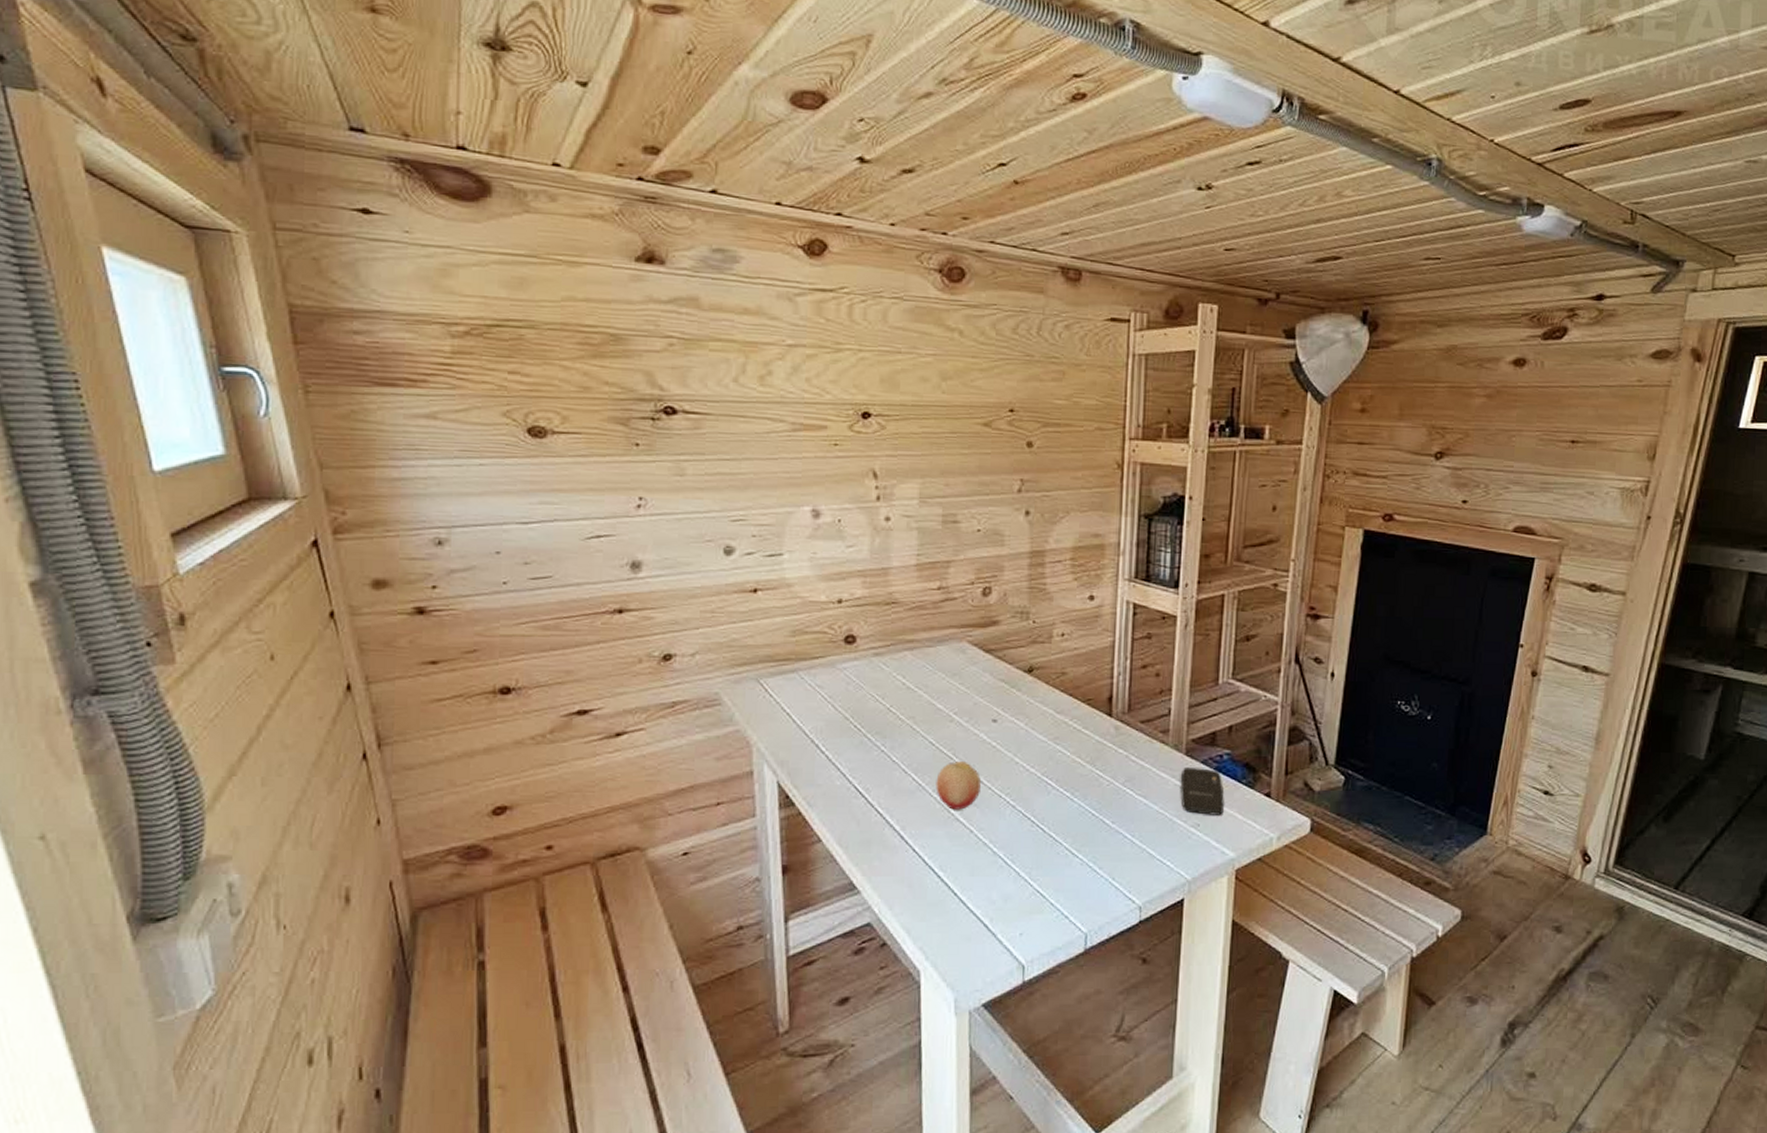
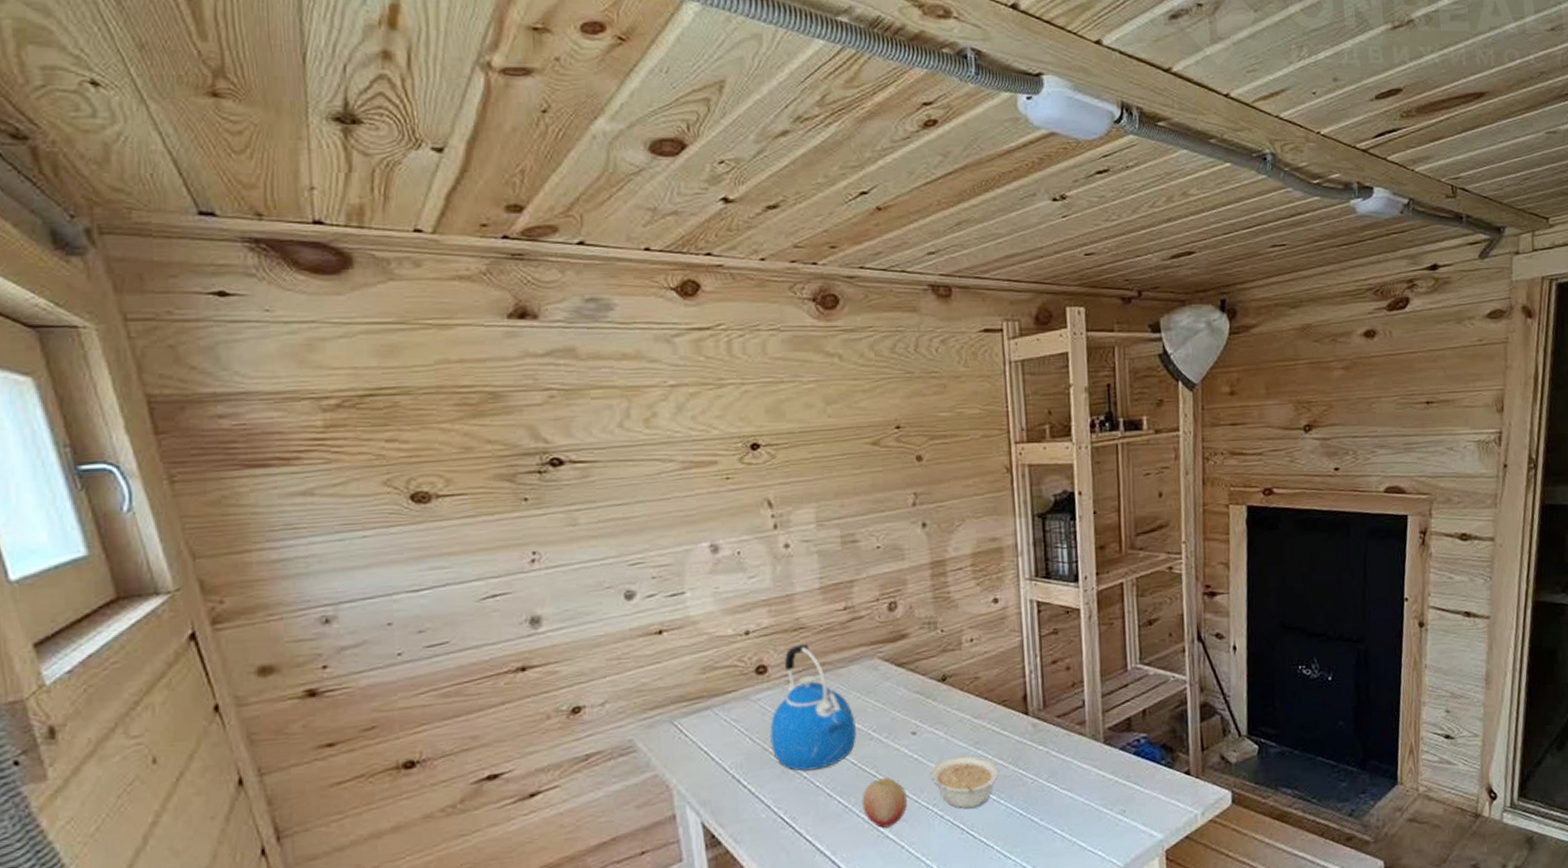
kettle: none [852,619,938,745] -> present [770,644,856,771]
legume: none [1007,748,1075,802] -> present [930,755,998,809]
smartphone: present [1181,768,1224,815] -> none [1102,754,1147,800]

